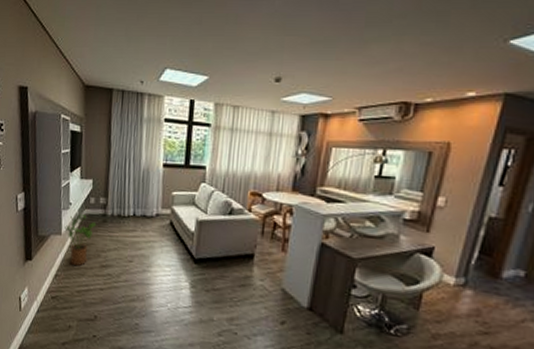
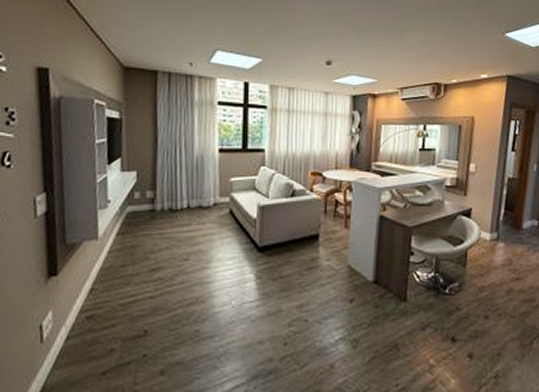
house plant: present [64,214,97,266] -> none [102,213,144,275]

